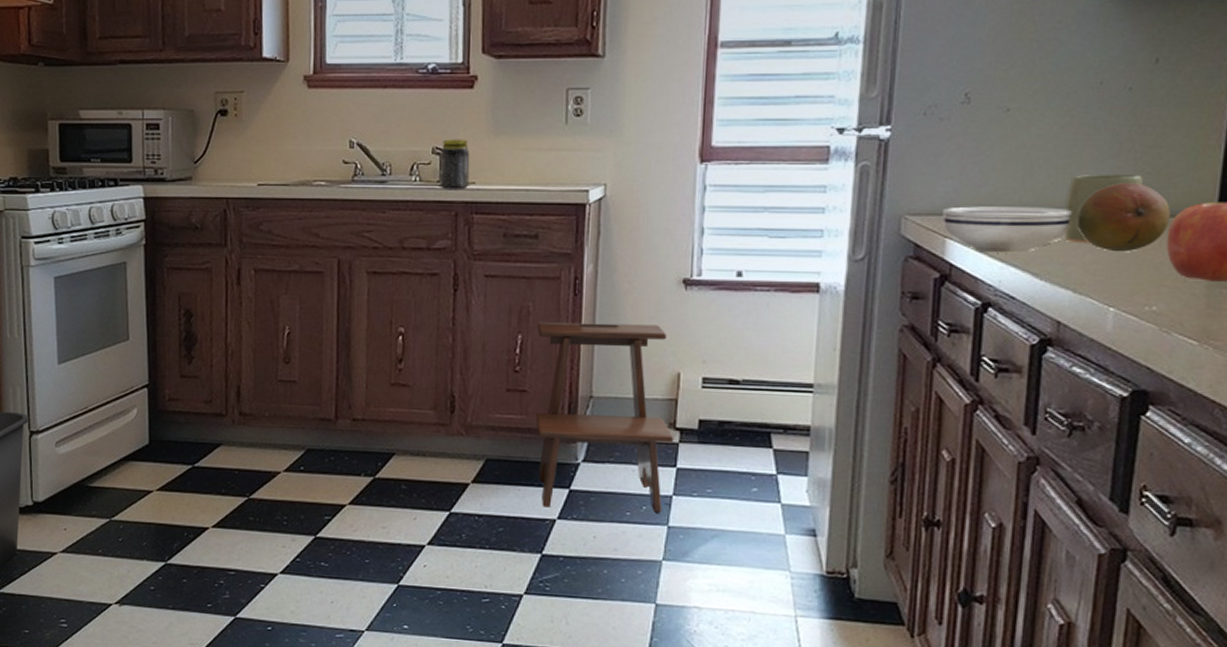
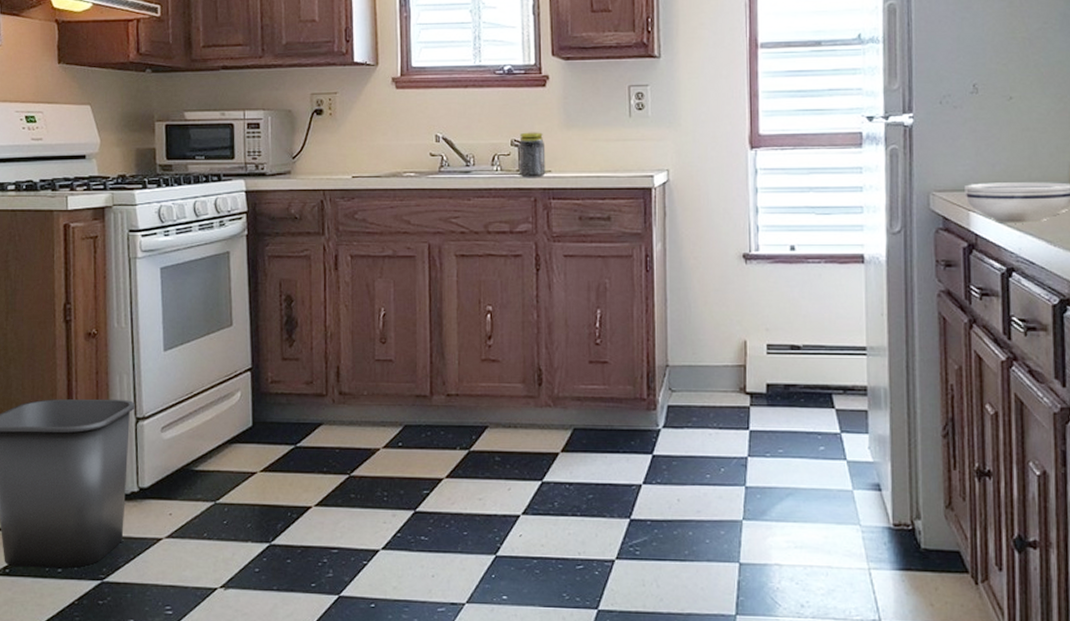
step stool: present [535,321,675,513] -> none [615,297,746,474]

